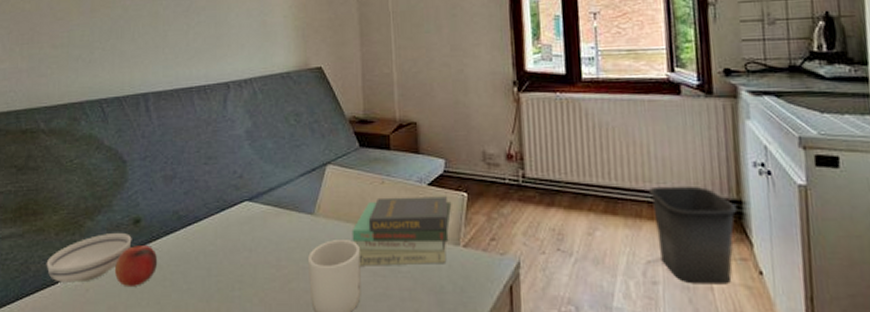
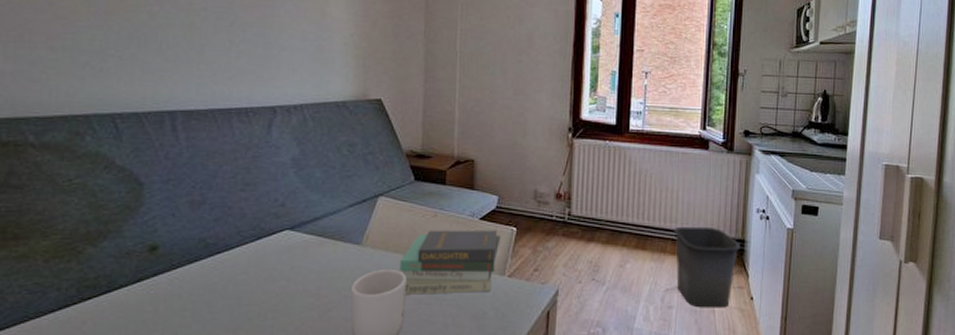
bowl: present [46,232,132,283] -> none [29,260,146,315]
fruit: present [115,246,158,286] -> none [122,274,178,317]

